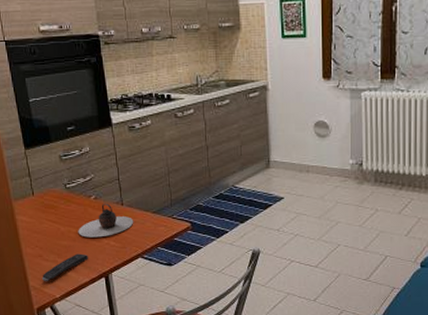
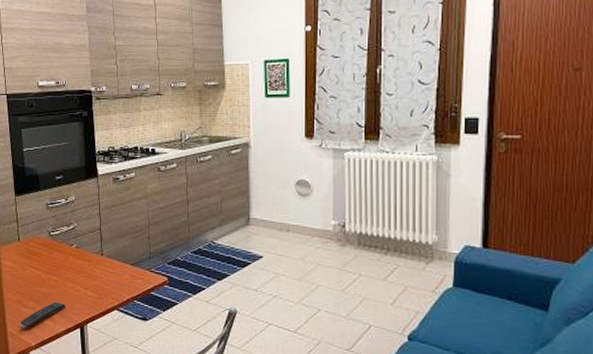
teapot: present [78,203,134,238] -> none [58,252,112,287]

